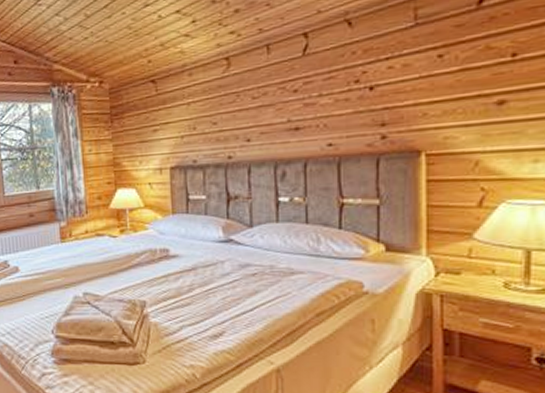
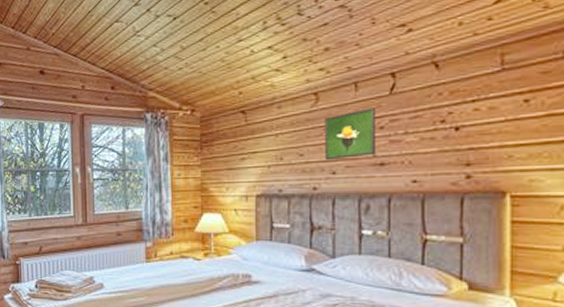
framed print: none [238,70,291,128] -> present [325,107,377,161]

